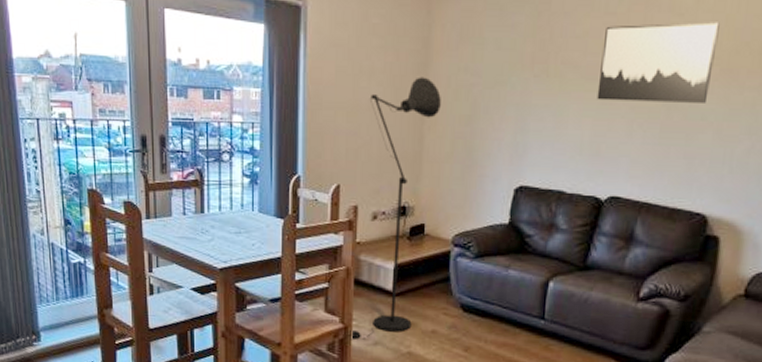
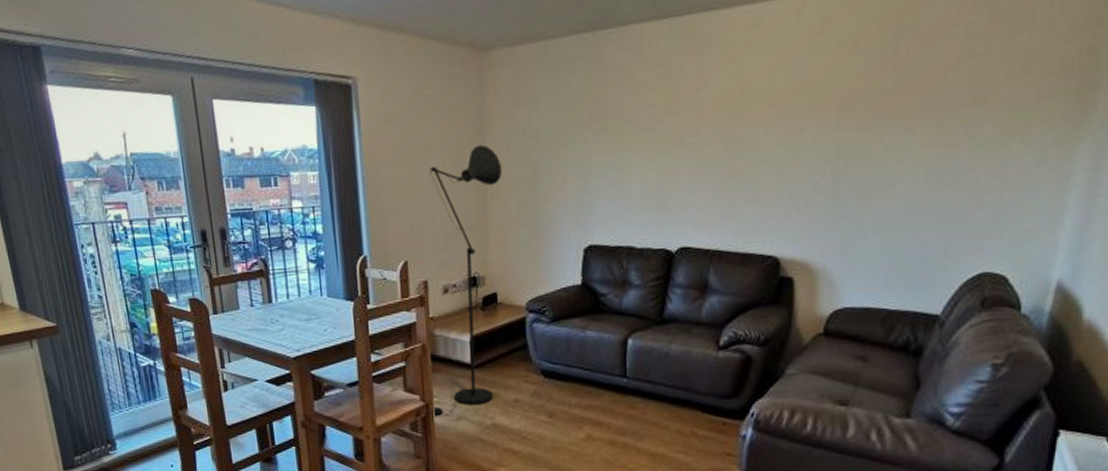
wall art: present [596,22,720,103] -> none [657,63,772,152]

